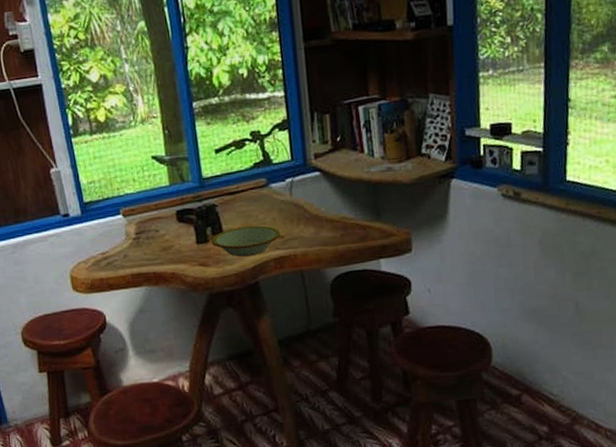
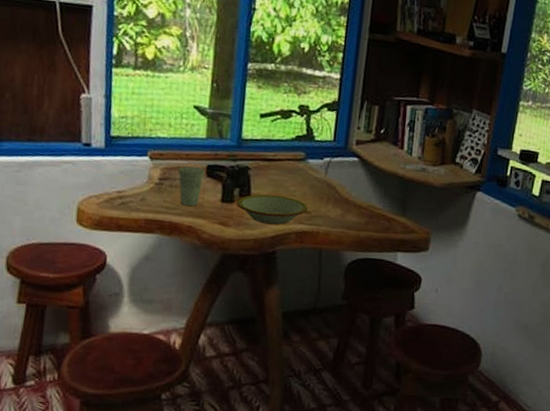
cup: none [150,215,176,255] -> present [178,166,205,207]

